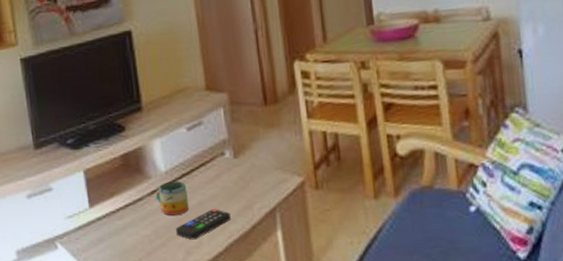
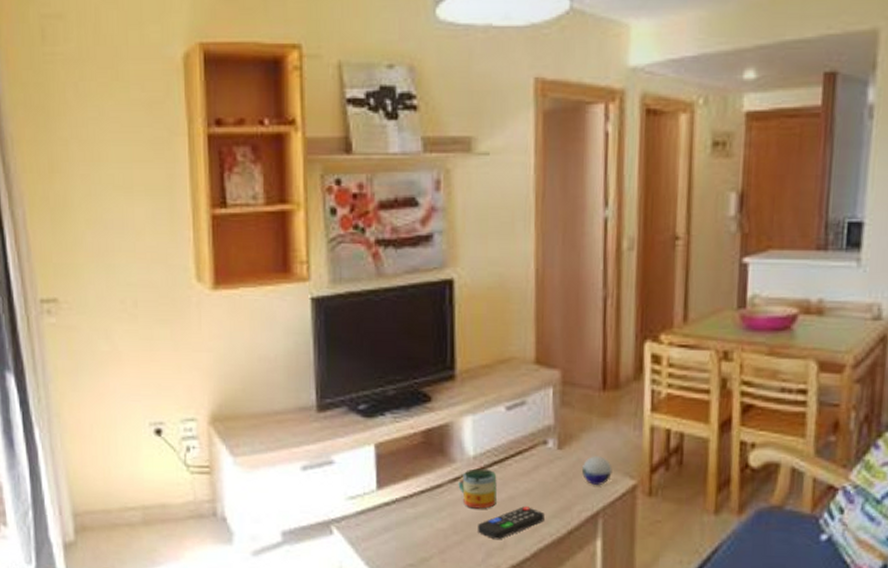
decorative orb: none [256,159,282,185] -> present [582,455,612,485]

